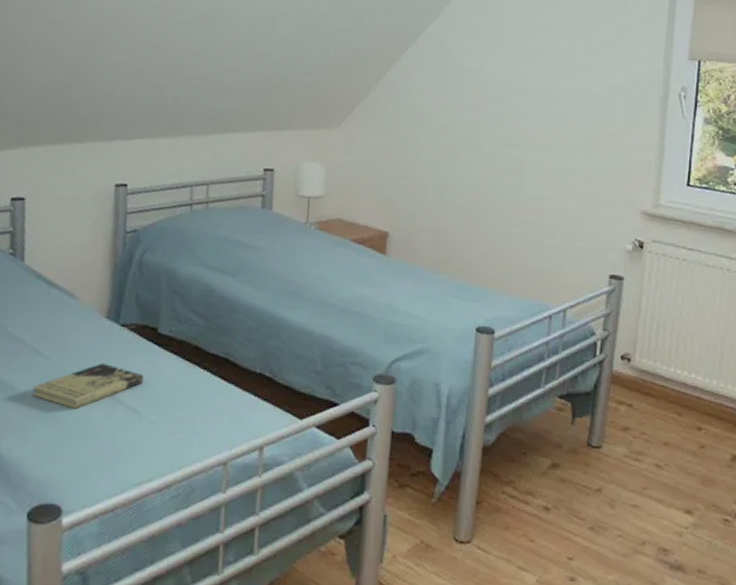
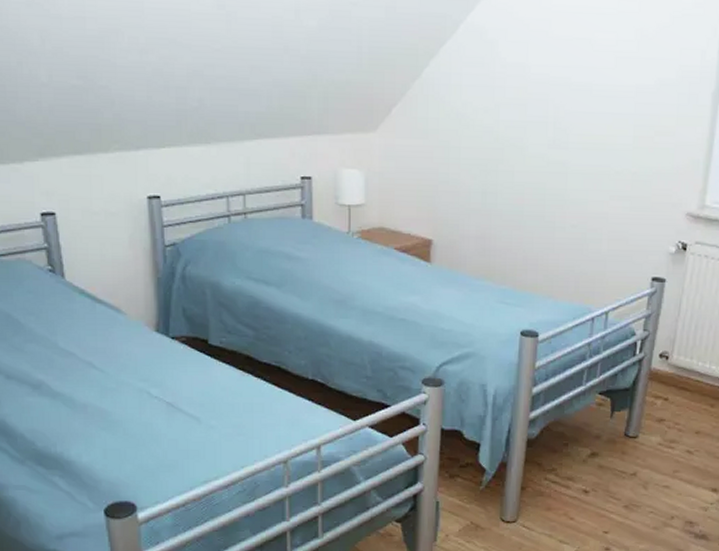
book: present [32,362,144,409] -> none [92,374,200,417]

